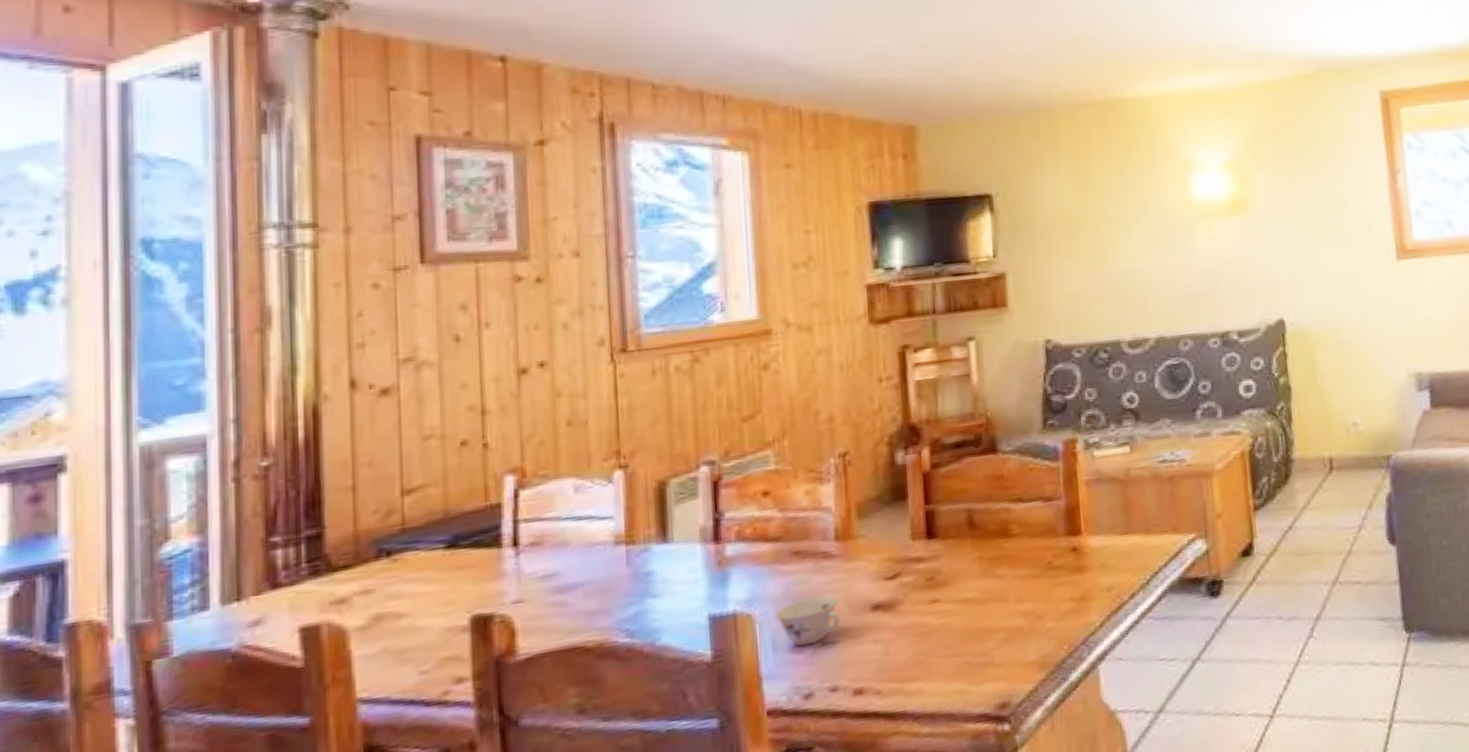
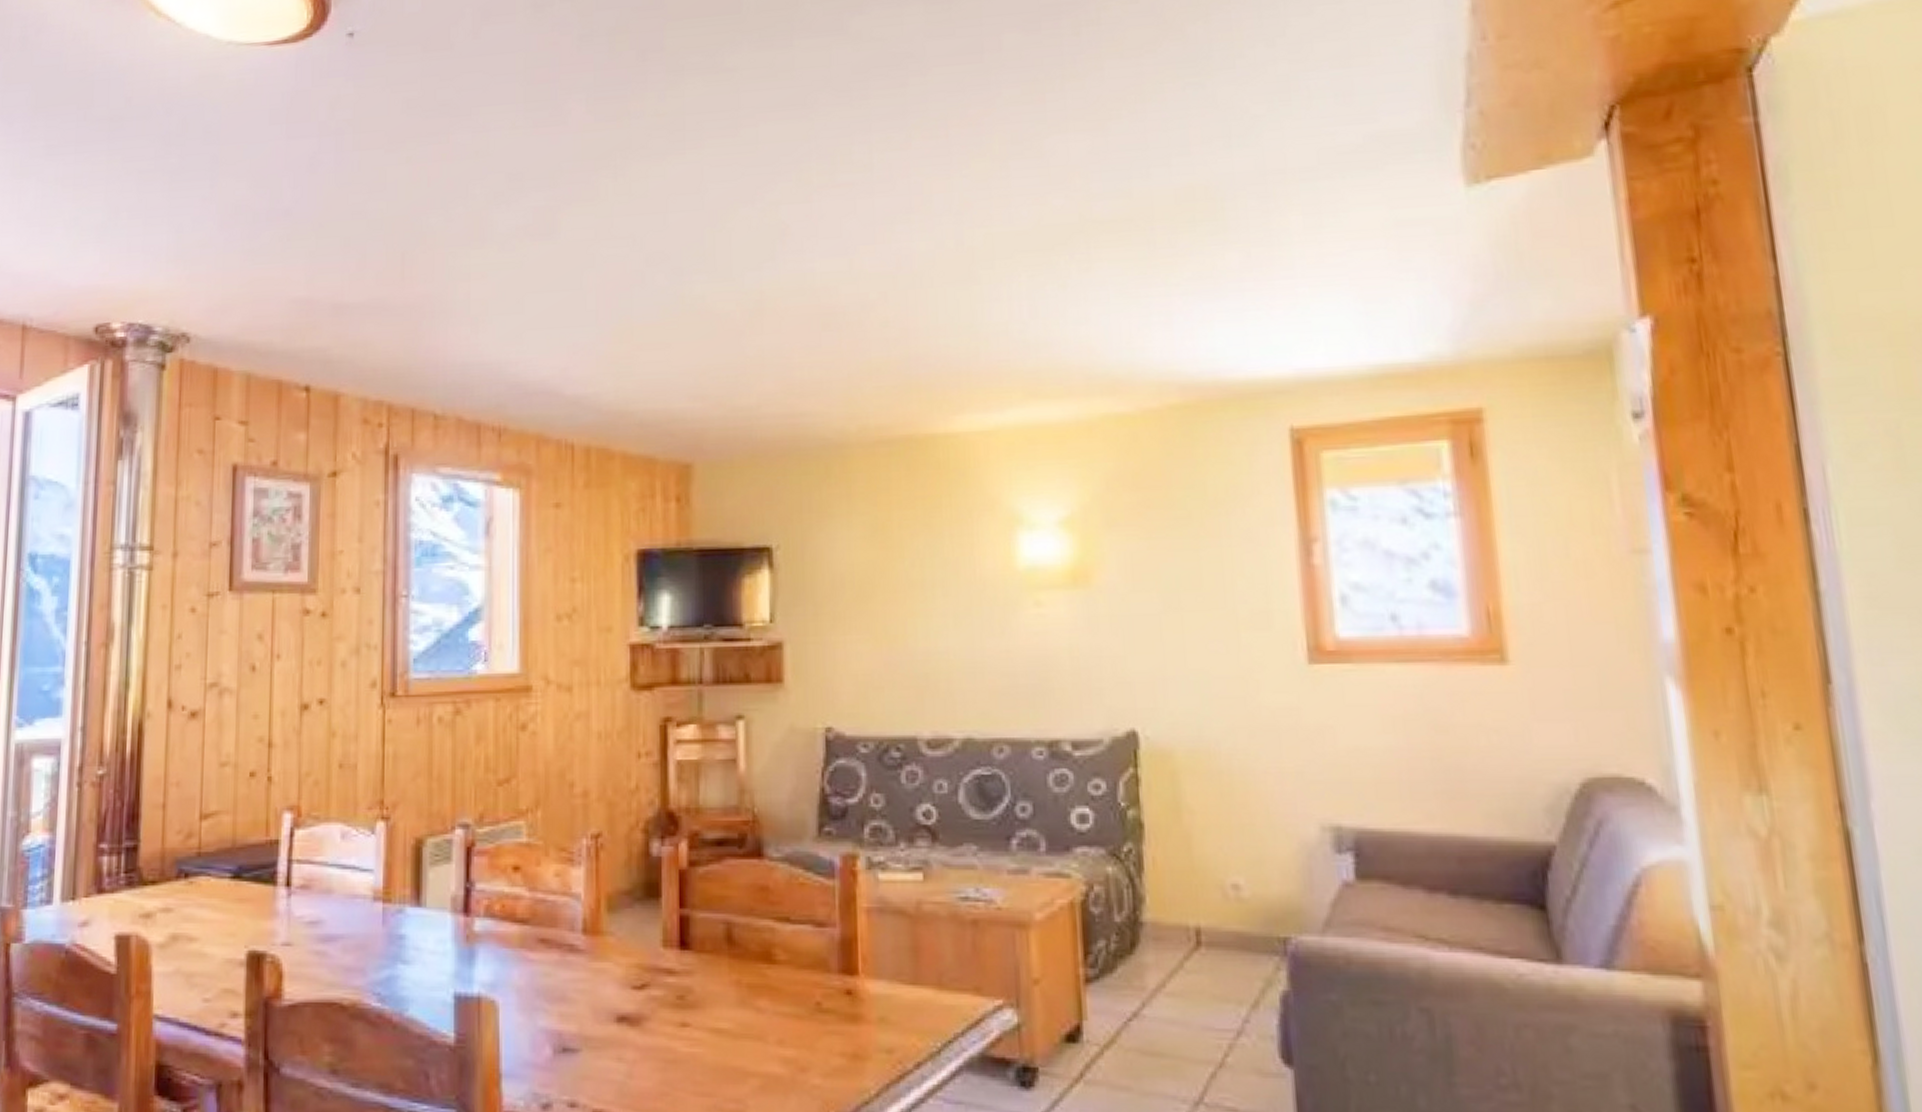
teacup: present [775,595,840,647] -> none [518,993,582,1048]

